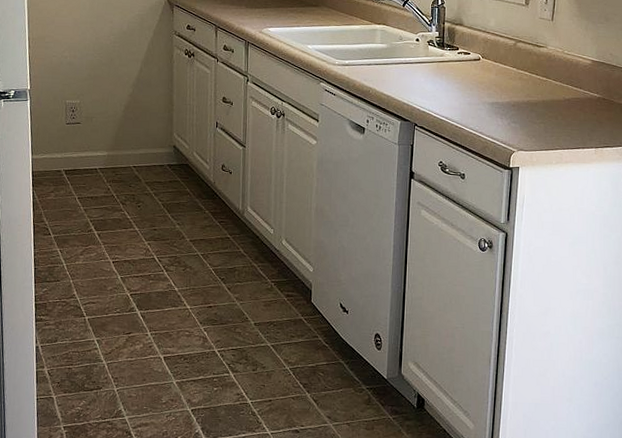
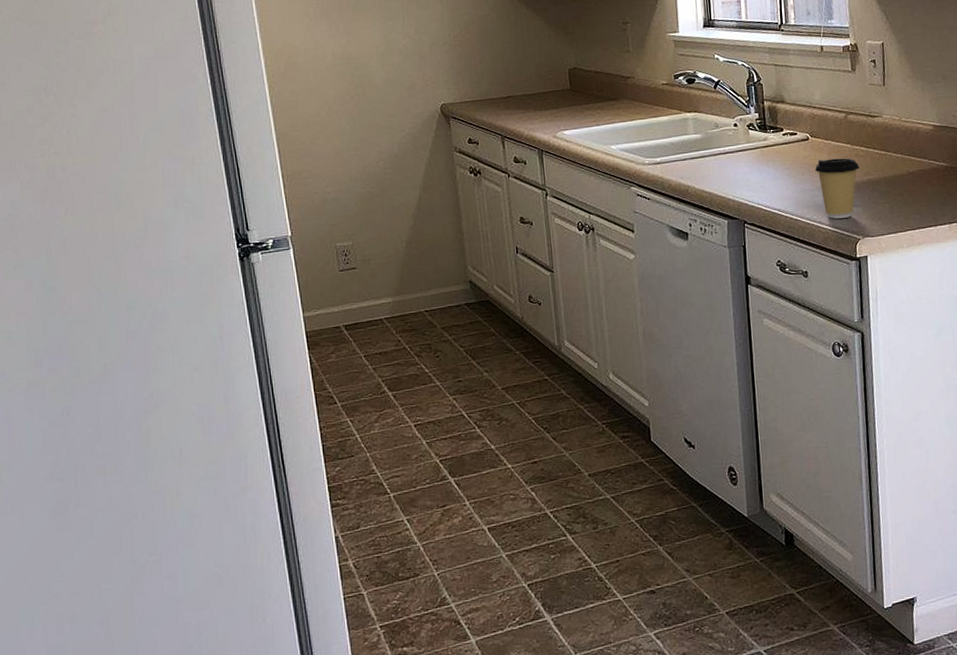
coffee cup: none [483,78,522,132] -> present [815,158,859,219]

